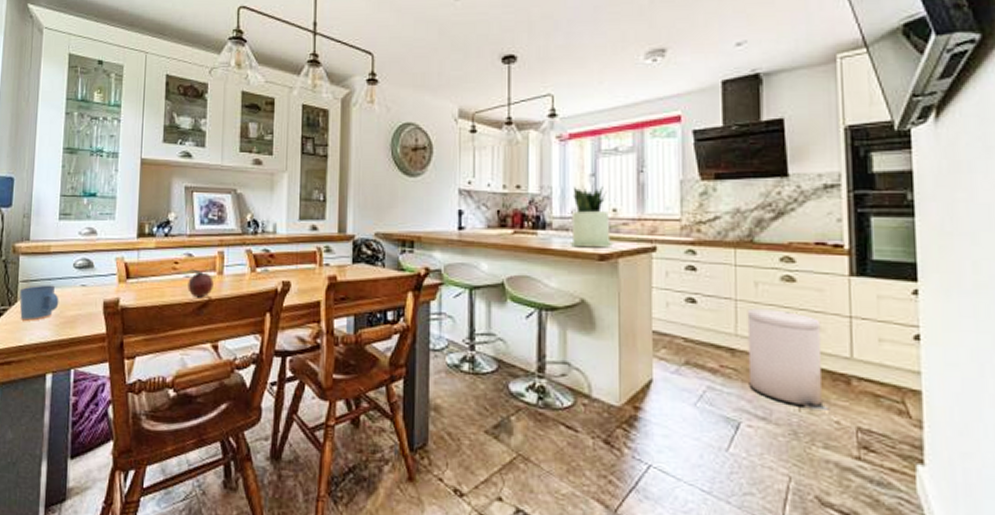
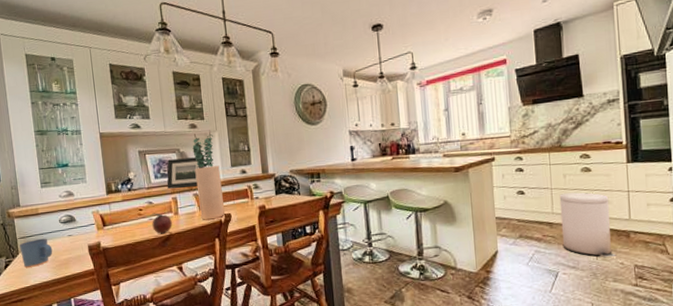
picture frame: none [214,202,265,240] -> present [167,157,205,189]
vase: none [251,169,284,287] -> present [192,130,226,220]
planter: present [569,185,614,248] -> none [432,117,465,164]

